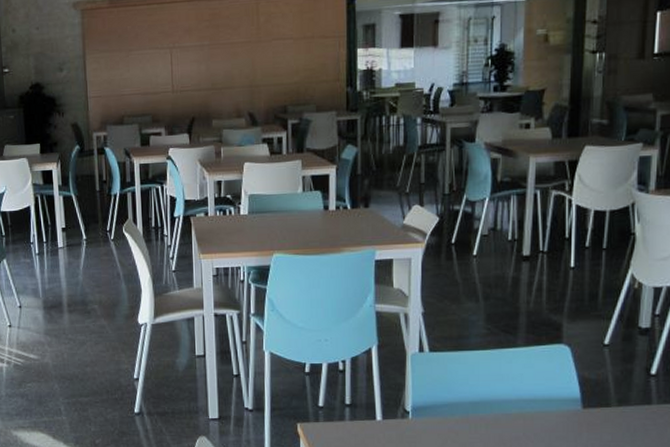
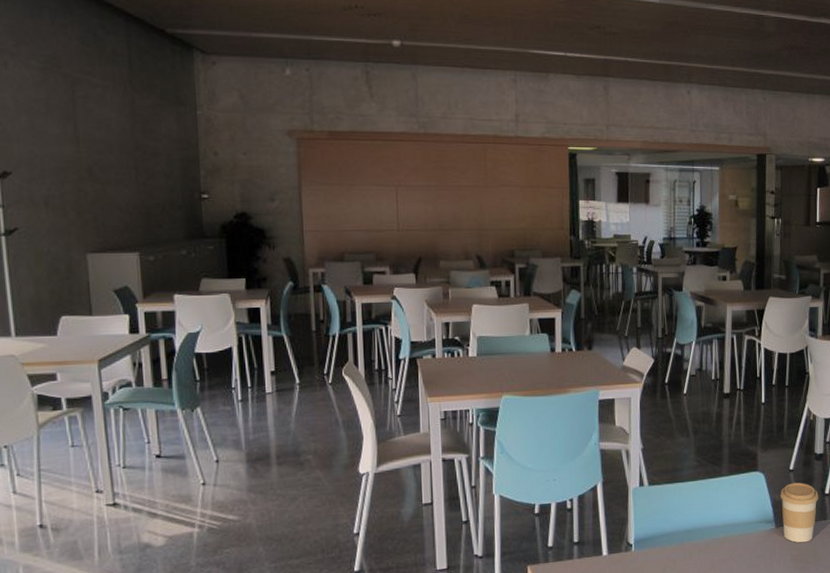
coffee cup: none [590,359,642,428] -> present [780,482,819,543]

